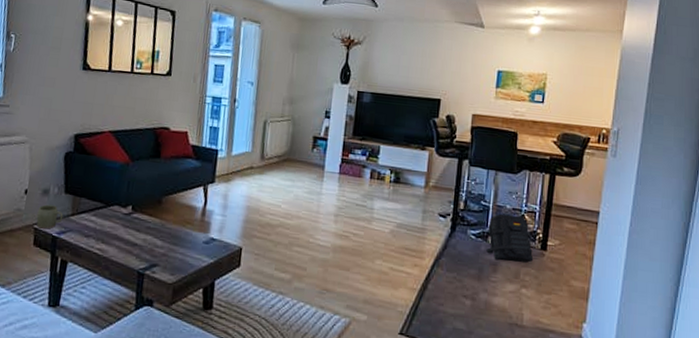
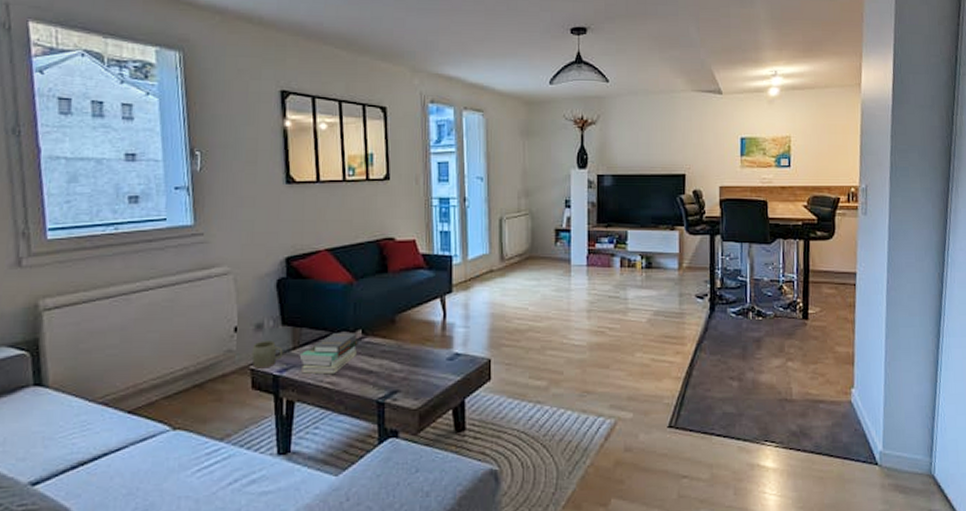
books: none [76,206,128,243] -> present [299,333,358,375]
backpack: present [486,213,534,263] -> none [747,287,796,336]

